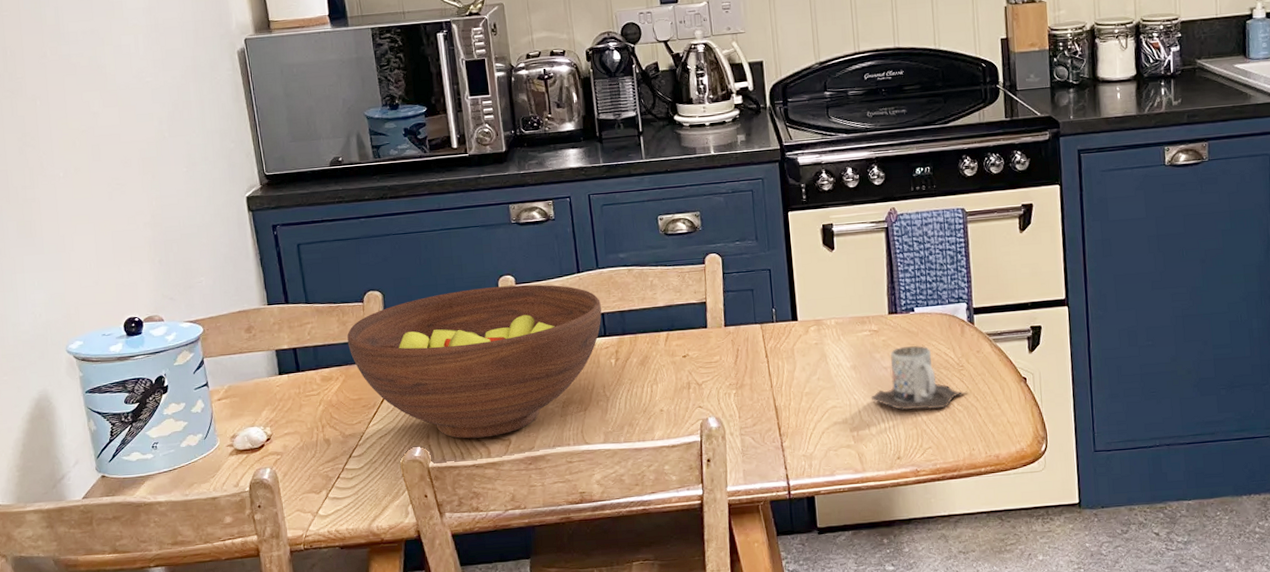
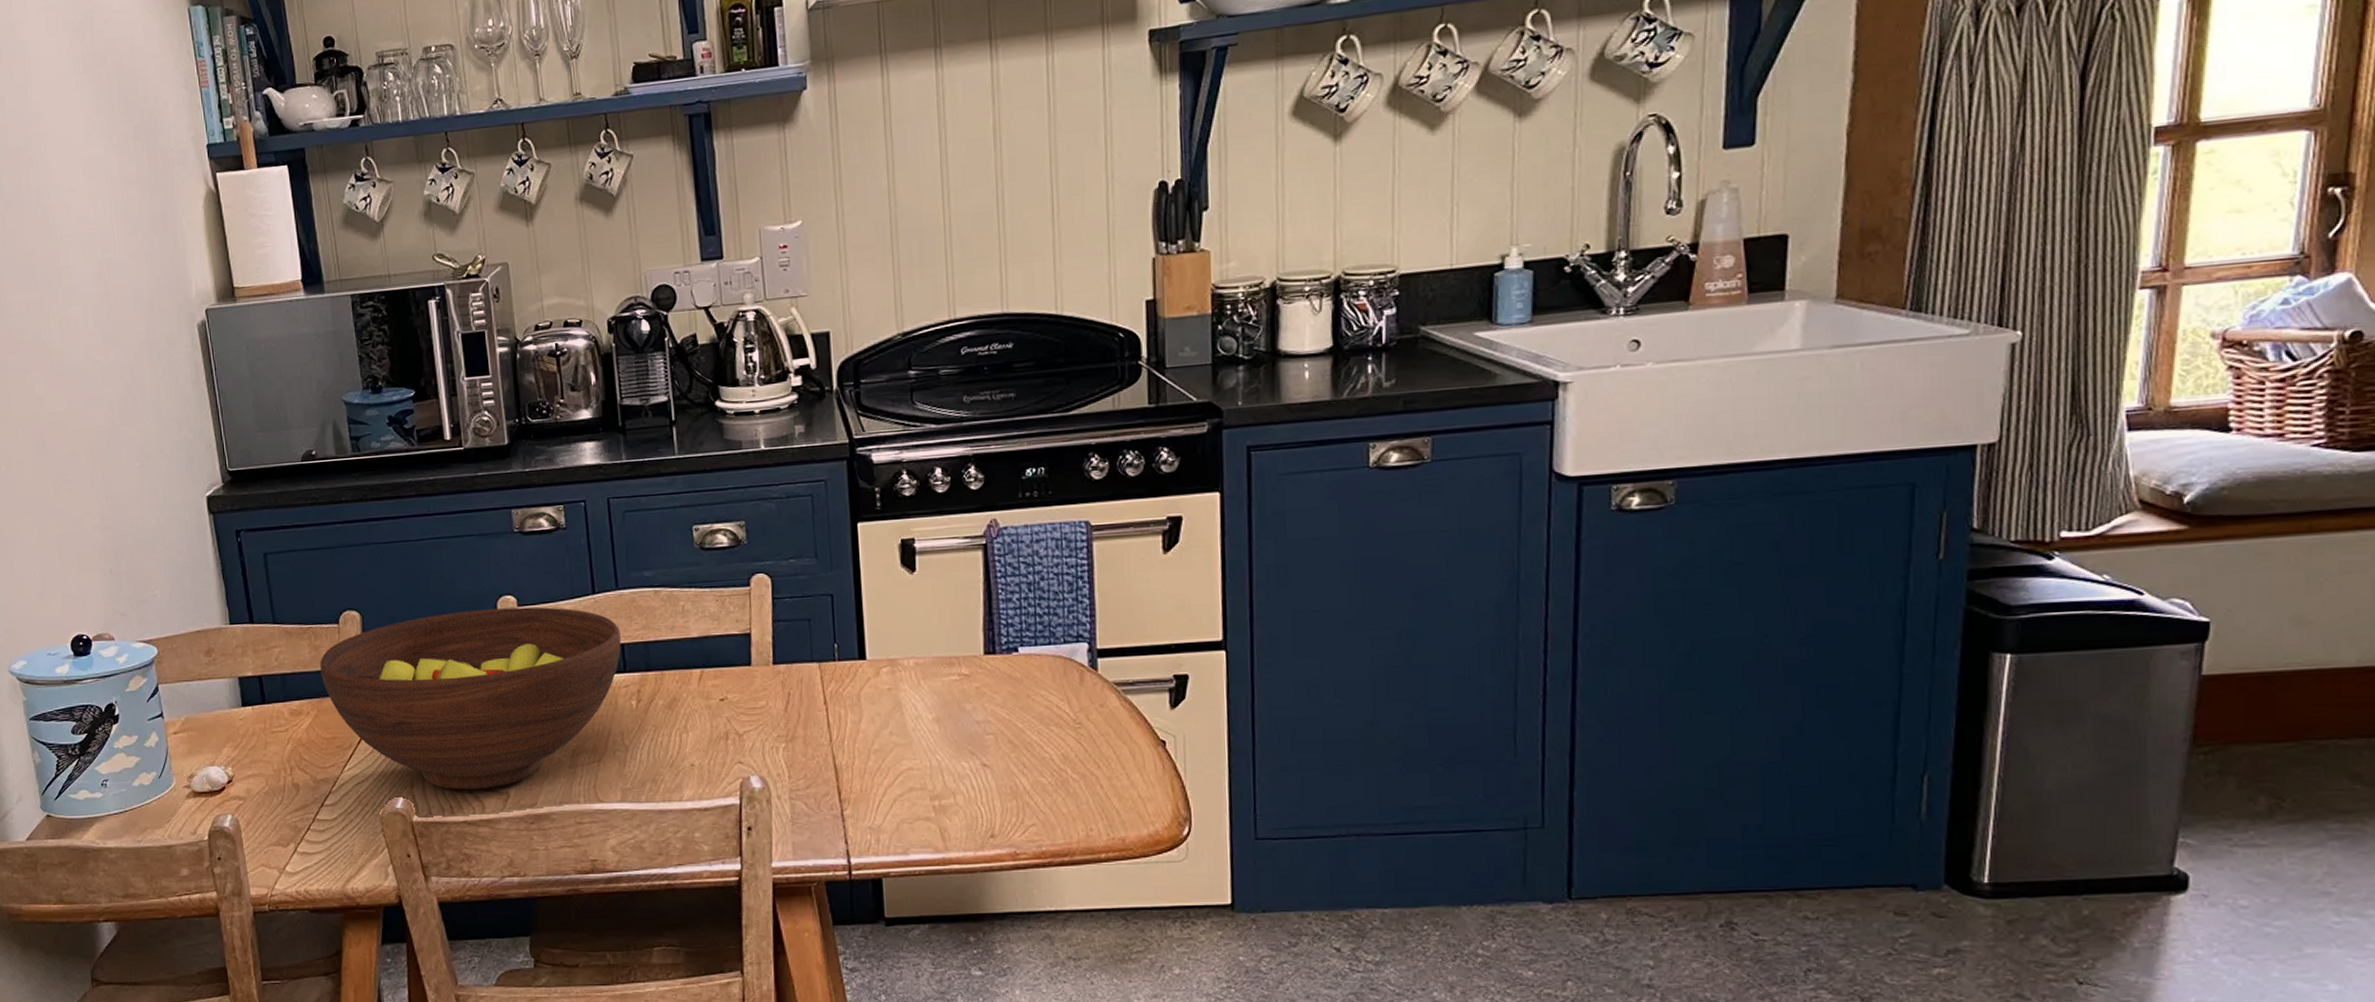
mug: present [870,345,967,410] -> none [958,694,1085,777]

